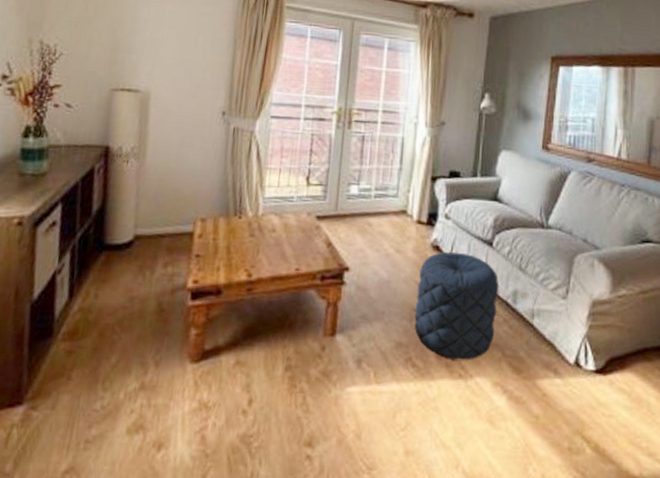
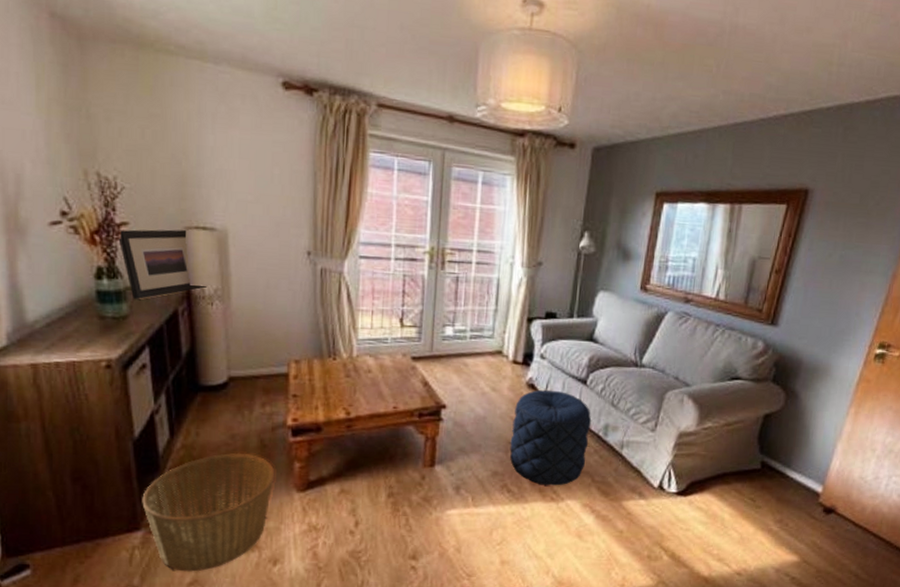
basket: none [29,317,170,457] -> present [142,452,275,572]
picture frame: none [49,91,124,158] -> present [118,229,206,300]

